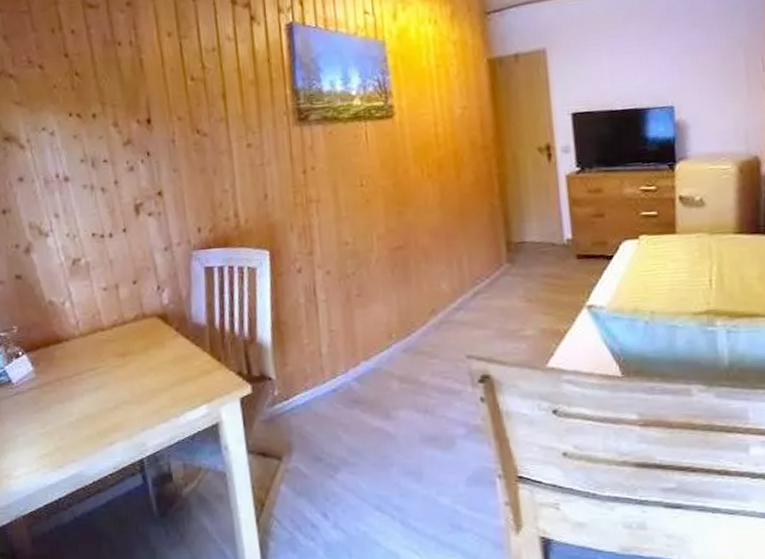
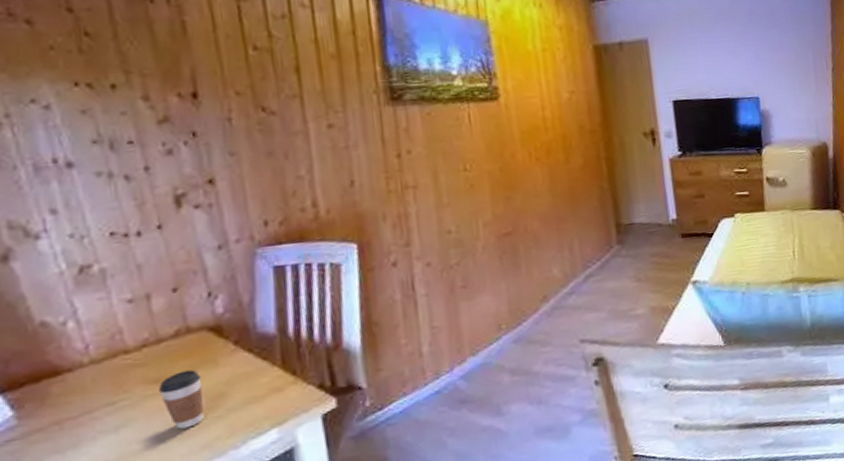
coffee cup: none [123,348,154,396] -> present [158,369,204,430]

